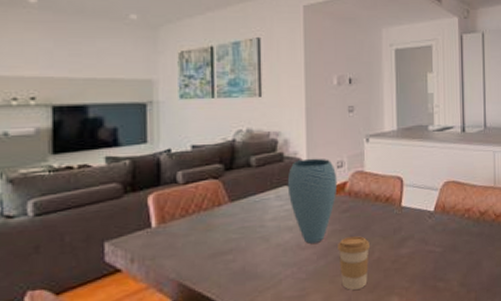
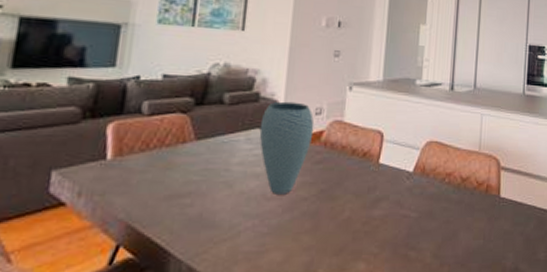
coffee cup: present [338,236,370,290] -> none [305,191,341,251]

